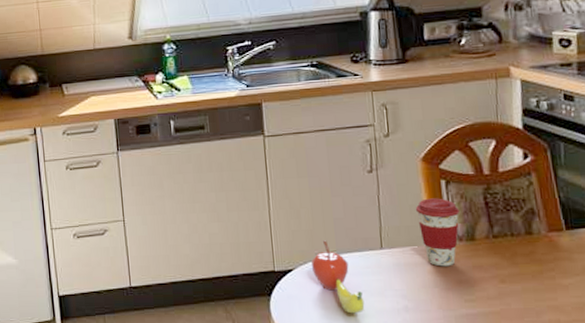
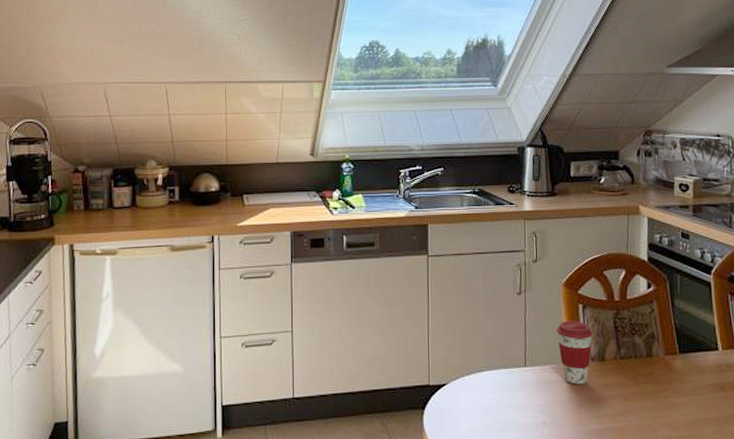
fruit: present [312,240,365,314] -> none [463,357,508,428]

